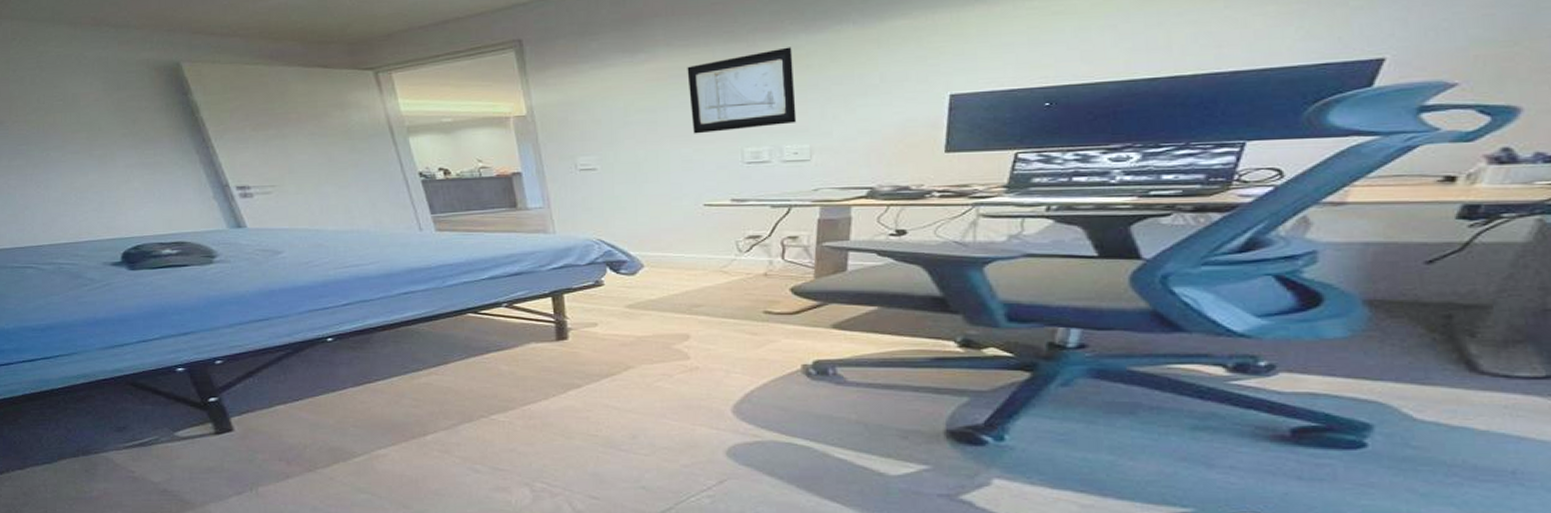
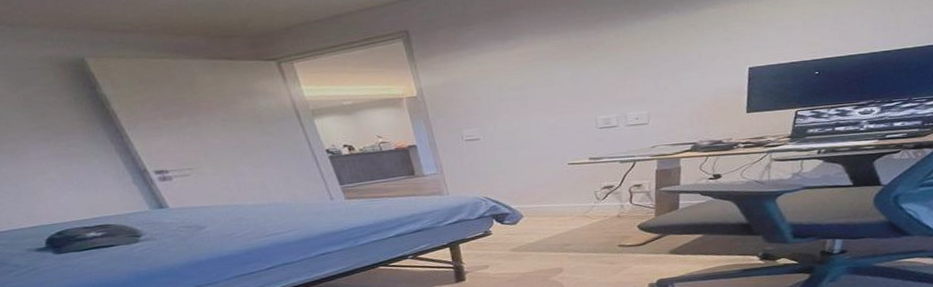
wall art: present [687,47,797,134] -> none [548,32,637,107]

